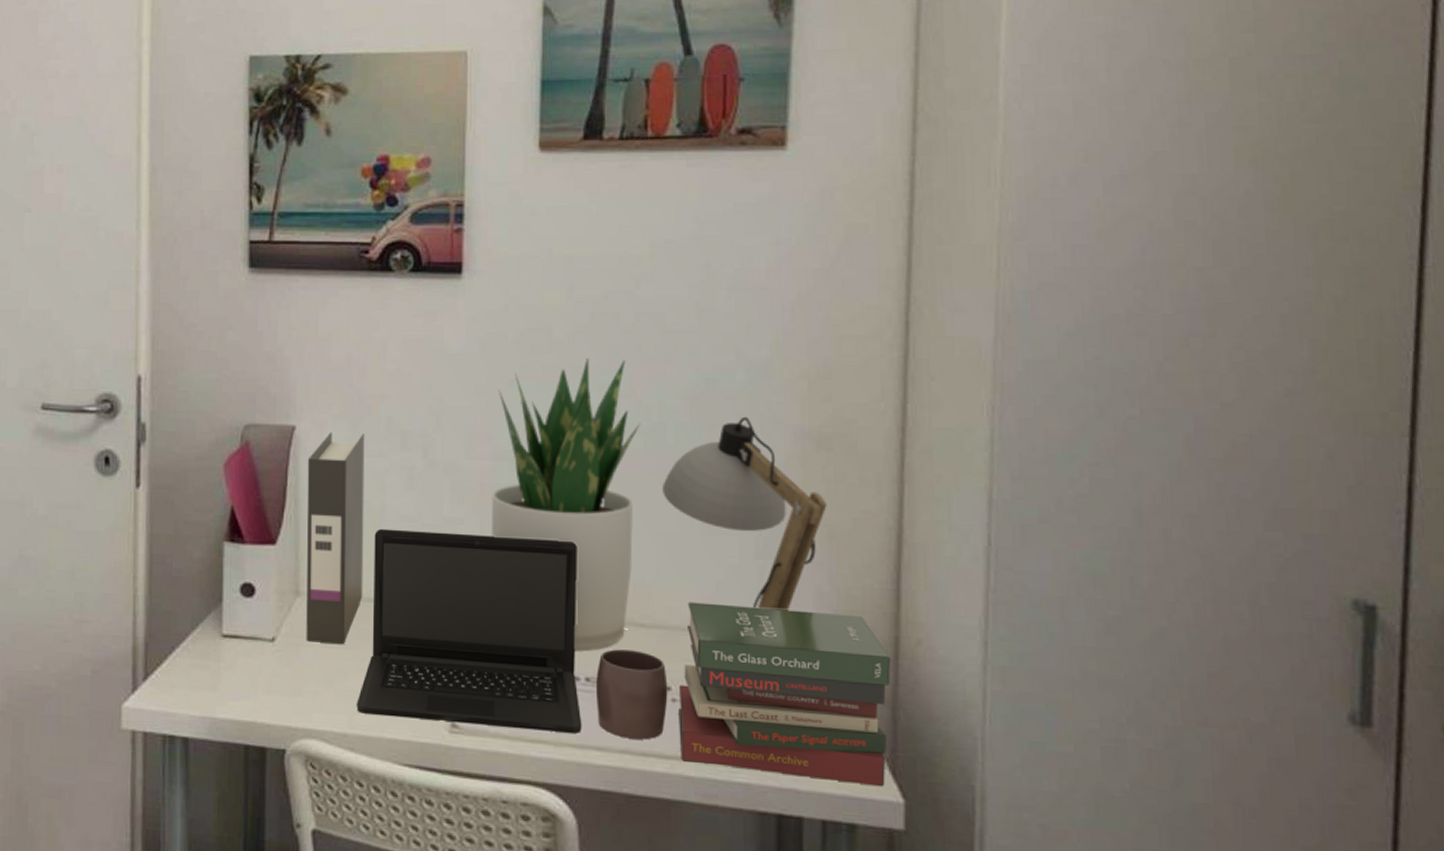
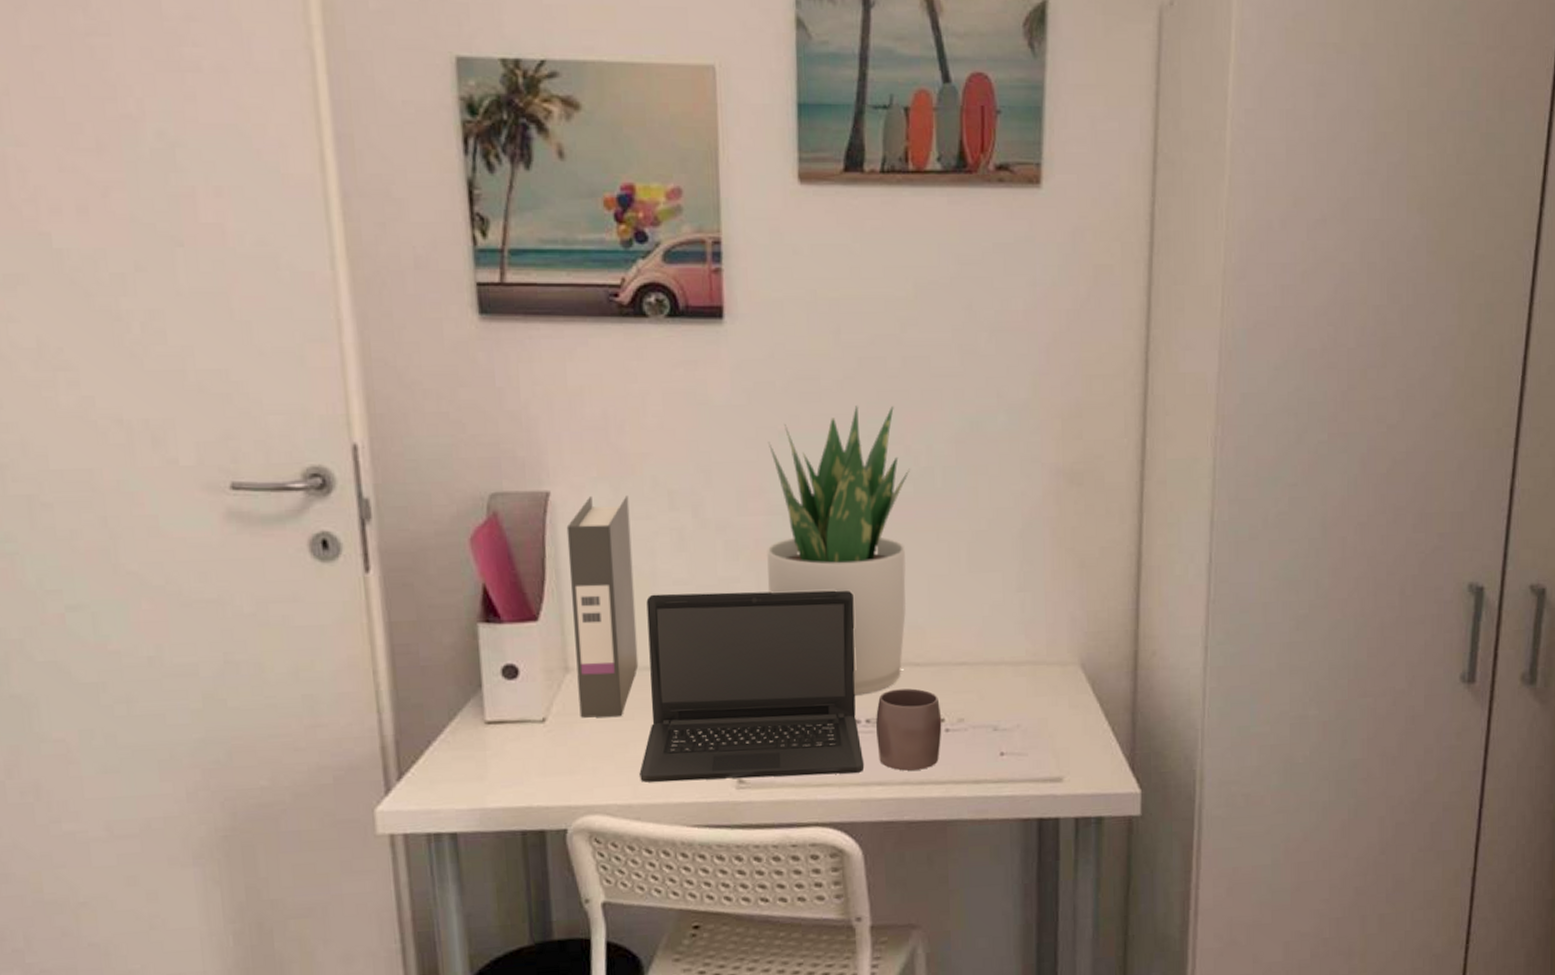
desk lamp: present [661,416,827,611] -> none [931,457,1079,639]
books: present [678,602,892,787] -> none [951,635,1132,784]

